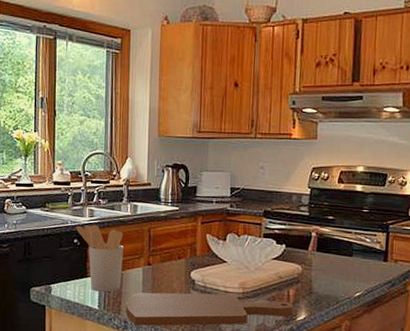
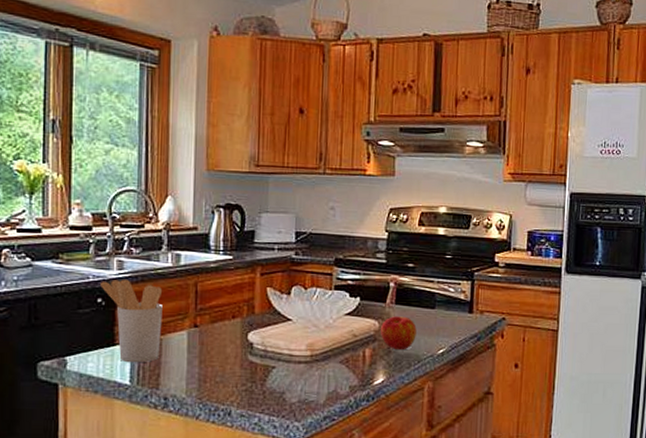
cutting board: present [125,292,293,326] -> none [166,358,370,402]
apple: none [303,262,336,292] -> present [381,316,417,351]

